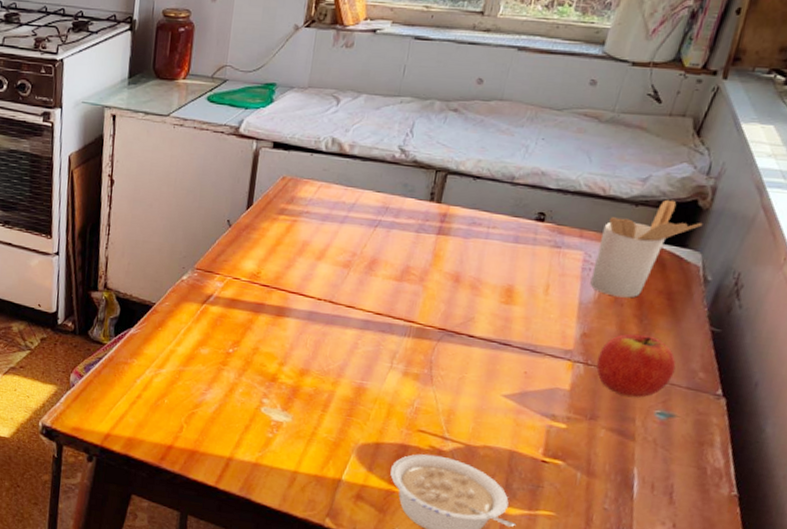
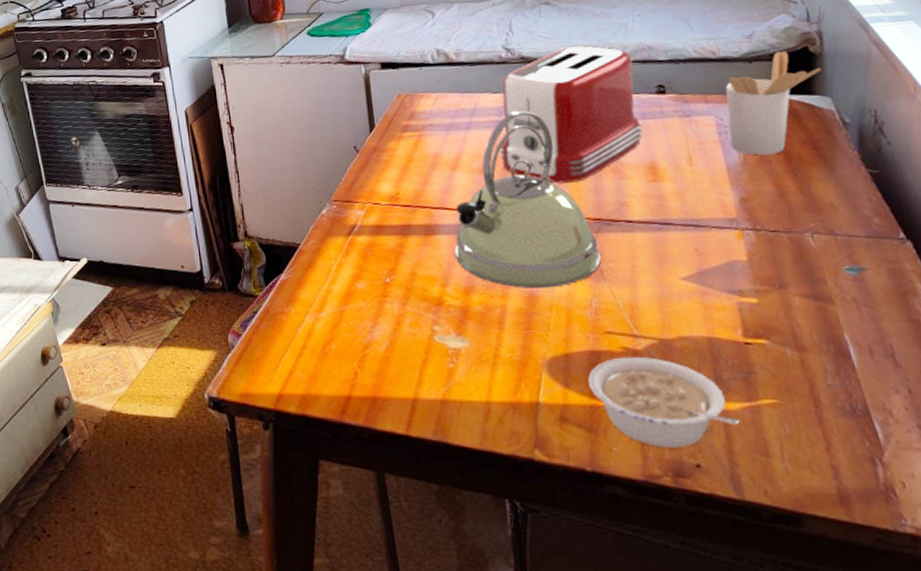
kettle: none [299,212,436,384] -> present [454,110,601,289]
toaster: none [366,158,523,292] -> present [500,45,643,184]
apple: present [596,333,676,399] -> none [764,189,849,258]

